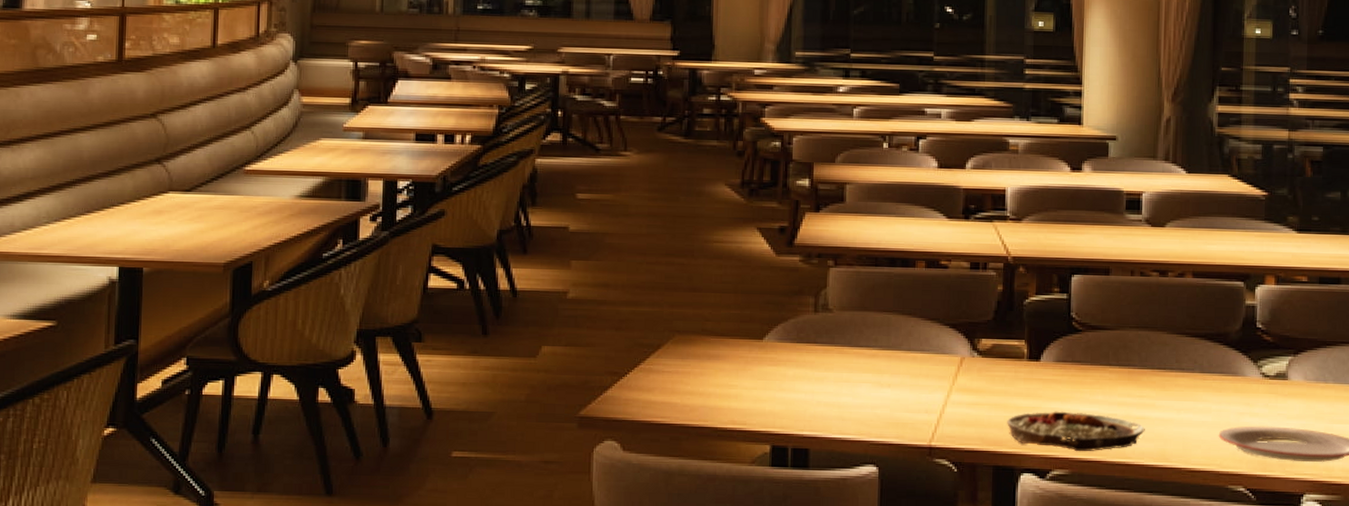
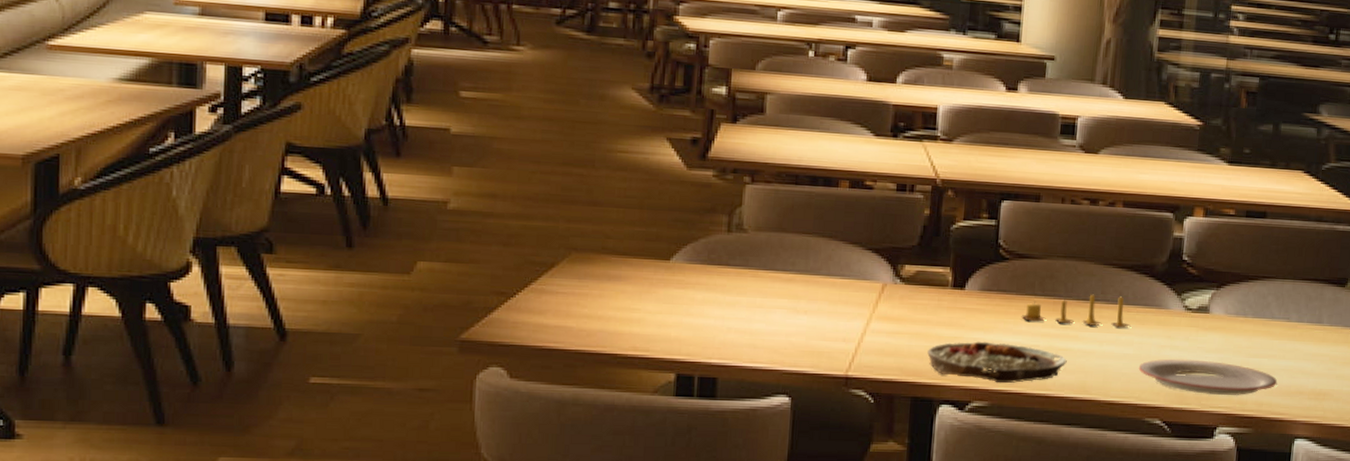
candle: none [1097,362,1208,396] -> present [1021,293,1131,328]

